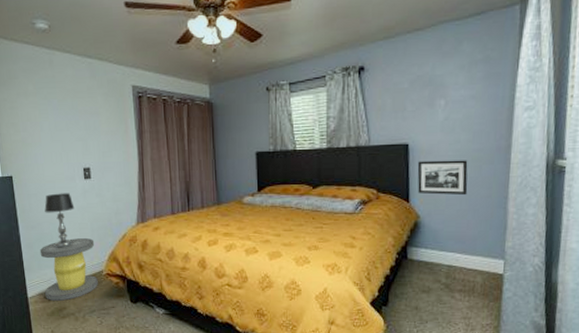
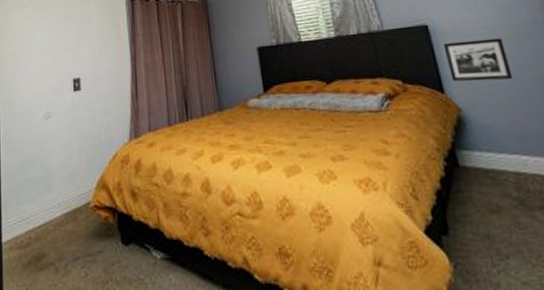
stool: present [39,238,98,301] -> none [20,161,84,246]
table lamp: present [44,193,75,248] -> none [29,108,62,176]

